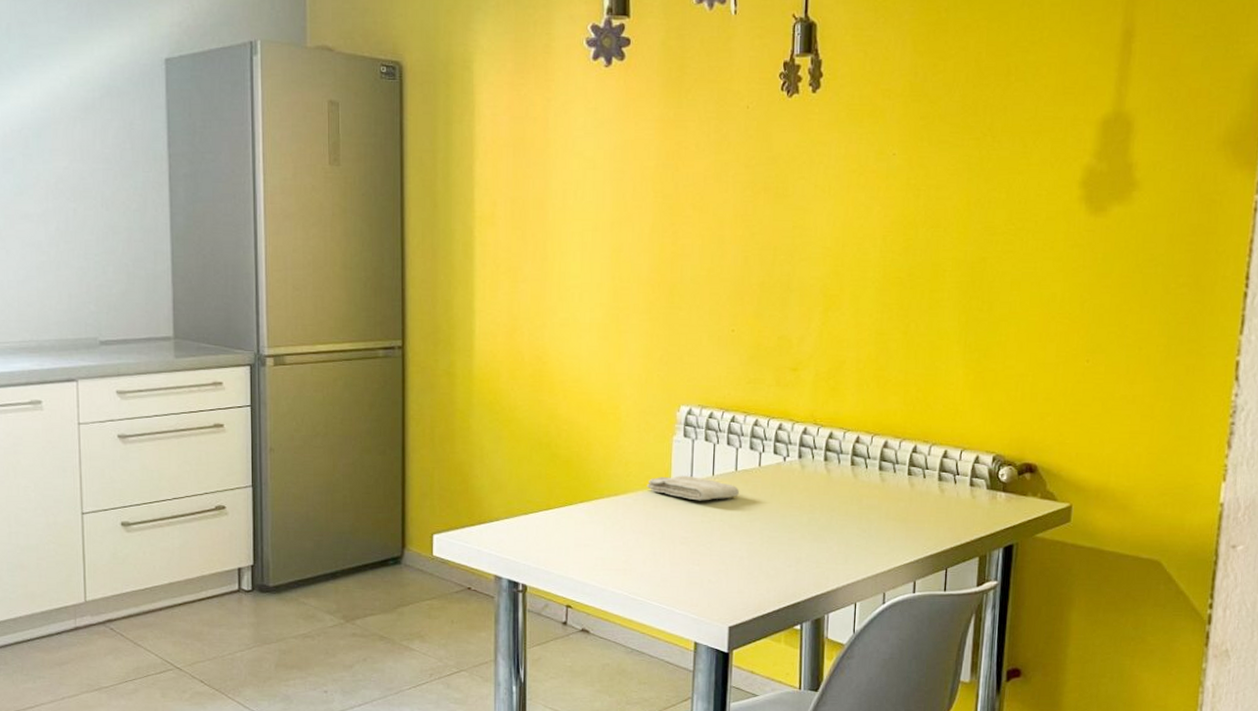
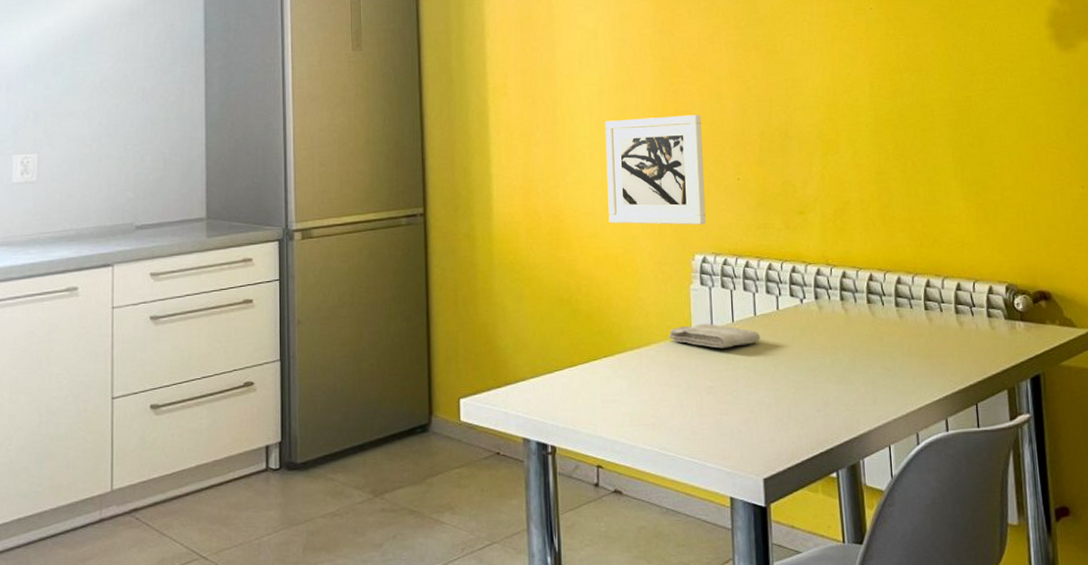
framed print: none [594,259,700,376] -> present [605,114,707,225]

